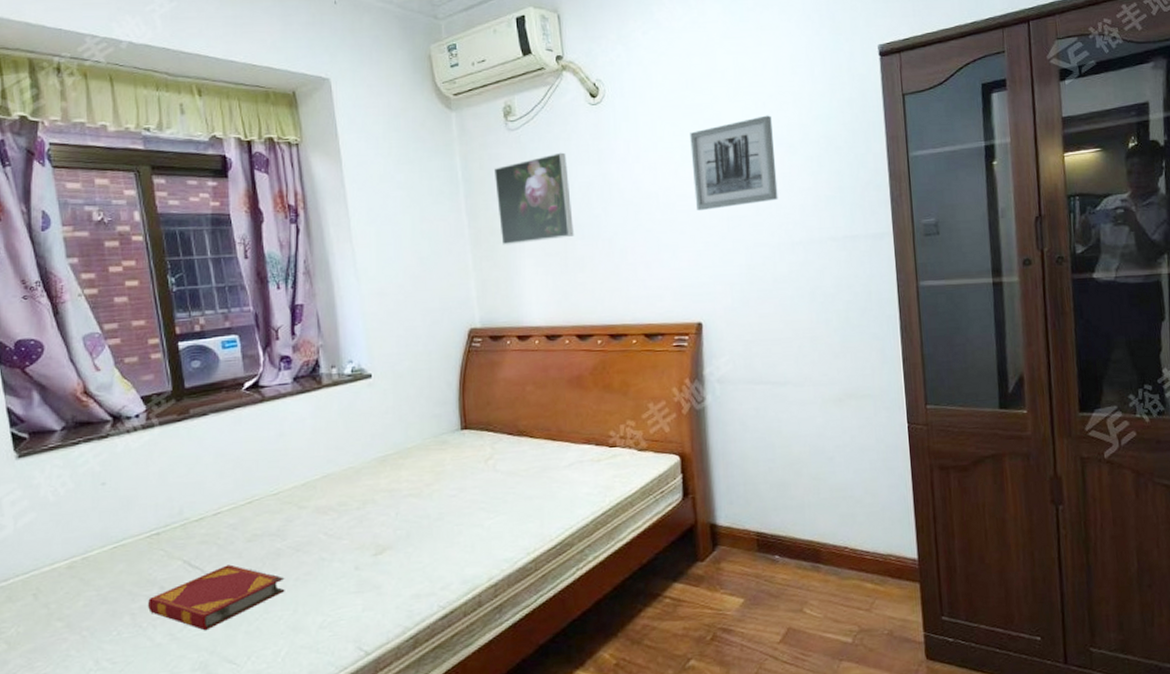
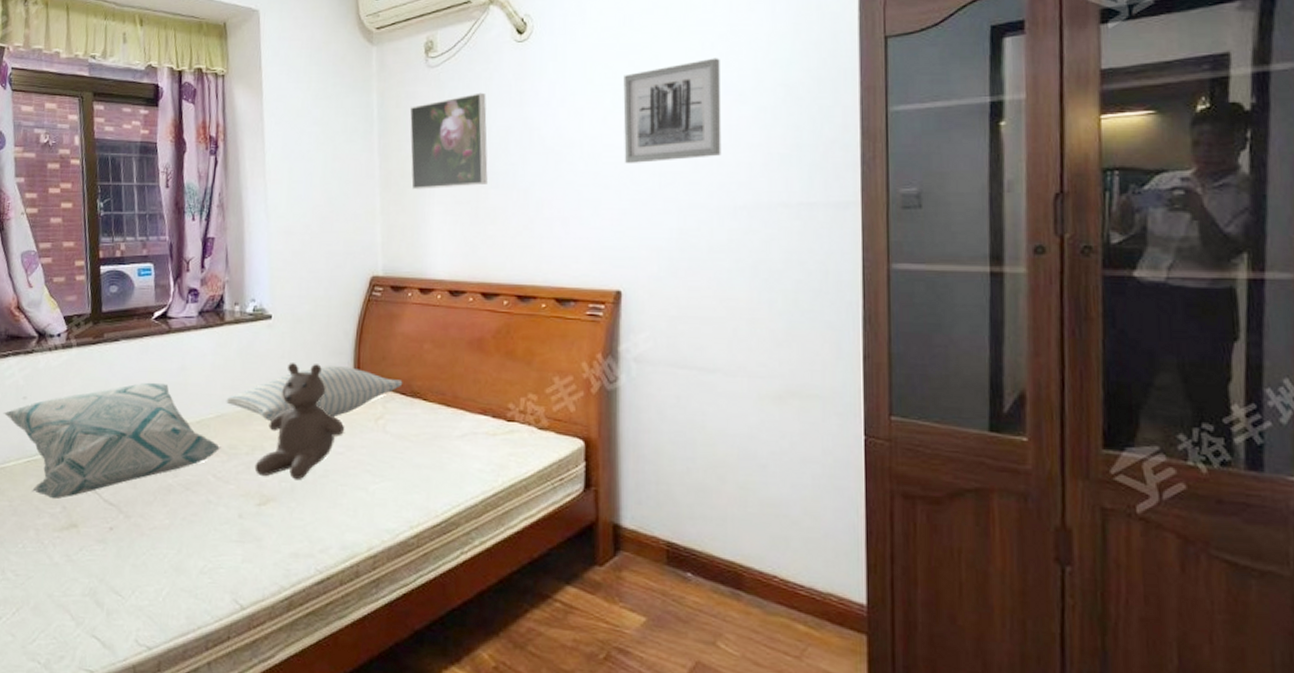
decorative pillow: none [79,451,330,581] -> present [3,382,221,500]
hardback book: present [148,564,285,631] -> none [51,494,172,558]
pillow: none [331,415,509,476] -> present [226,366,403,422]
teddy bear: none [367,416,455,528] -> present [254,363,344,479]

